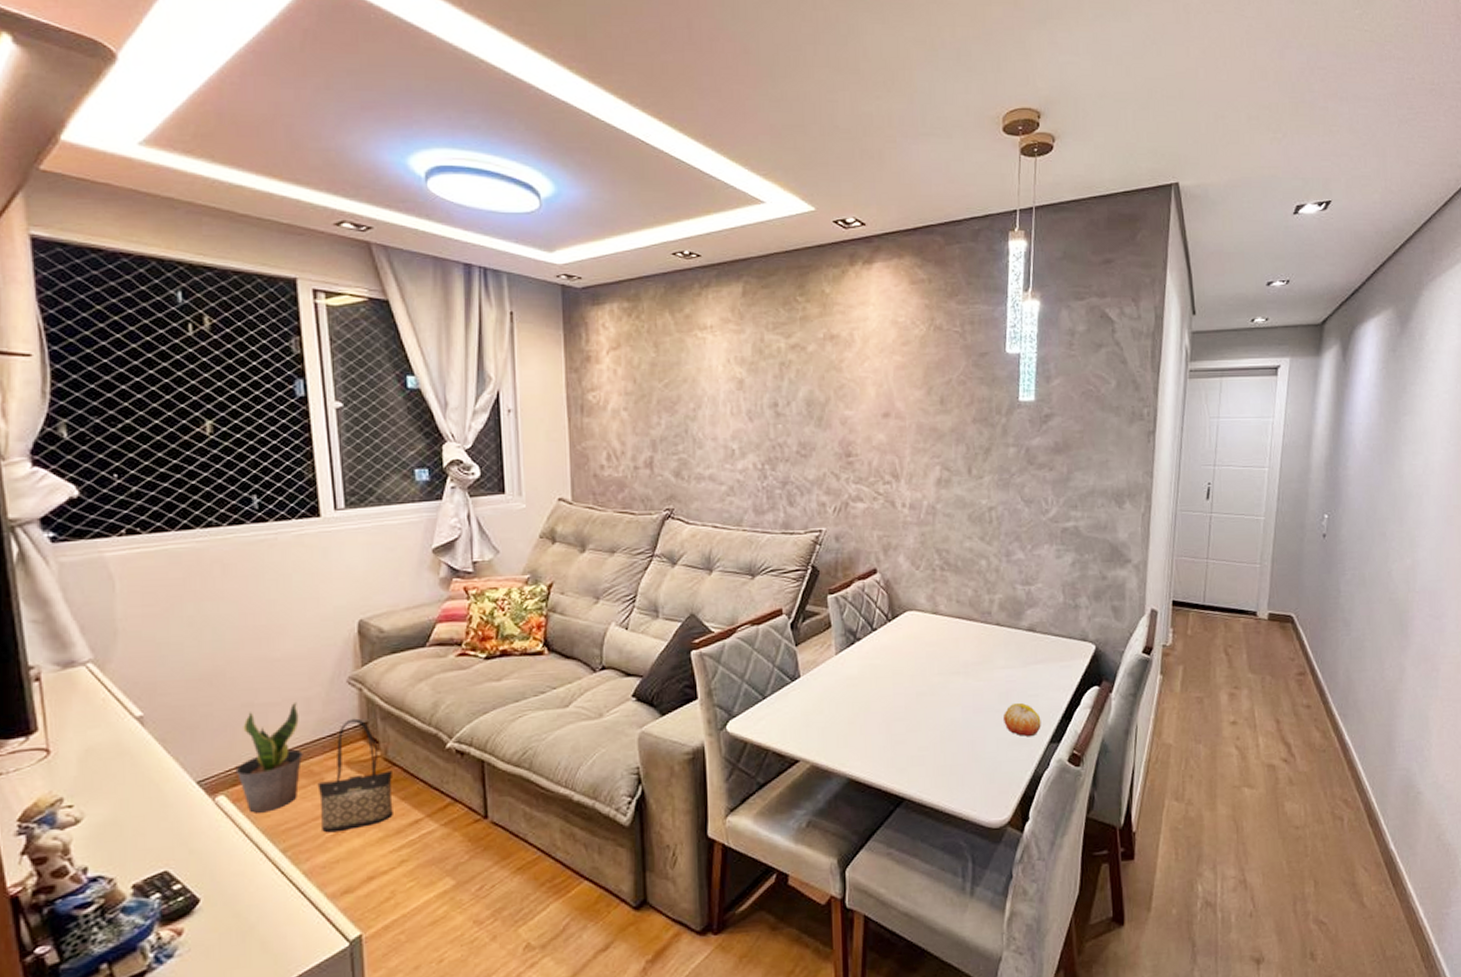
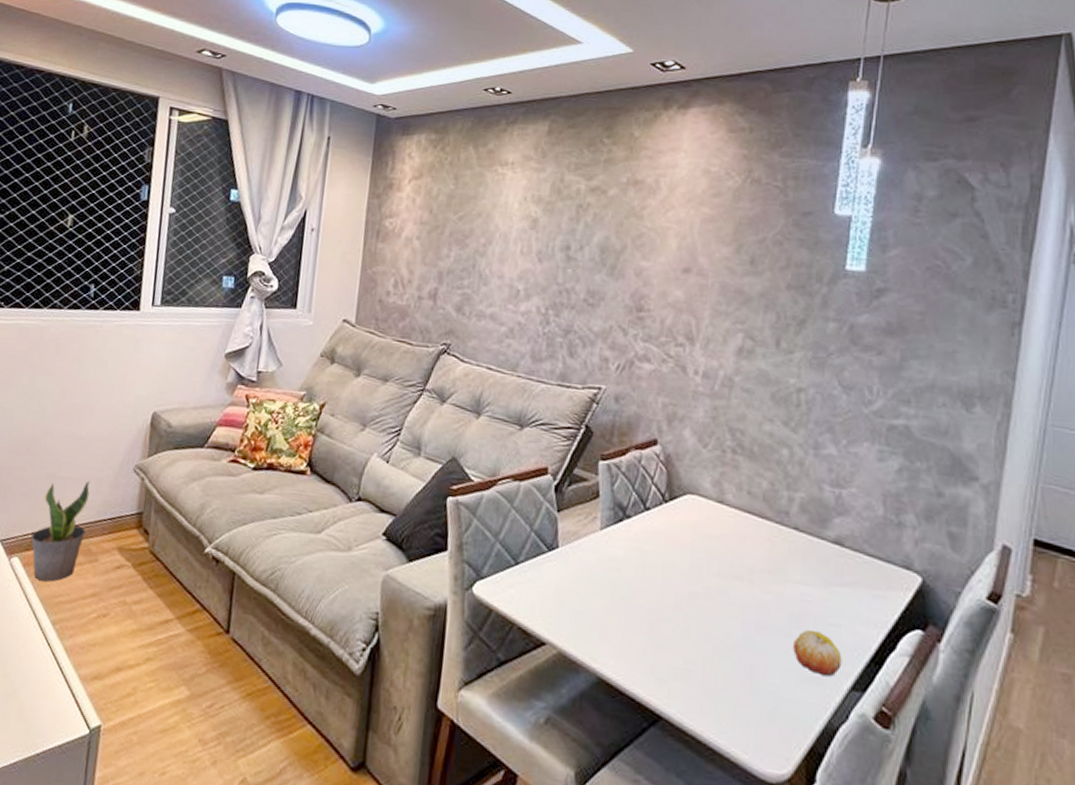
tote bag: present [317,718,393,833] -> none [87,506,155,616]

